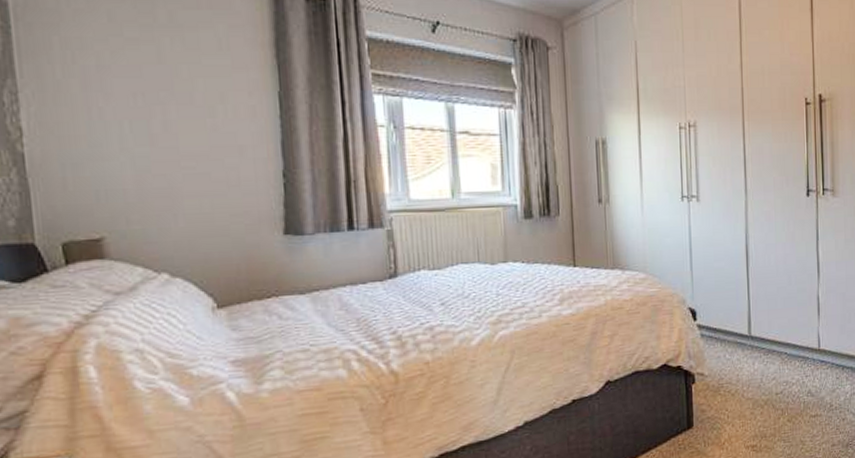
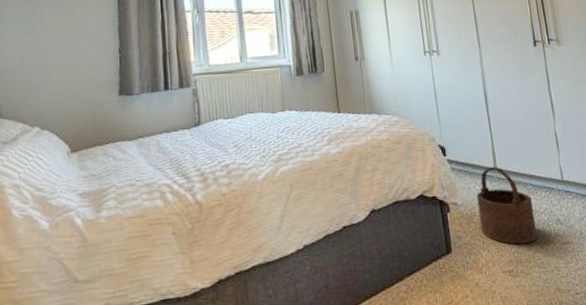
wooden bucket: none [726,333,786,418] -> present [476,166,537,245]

